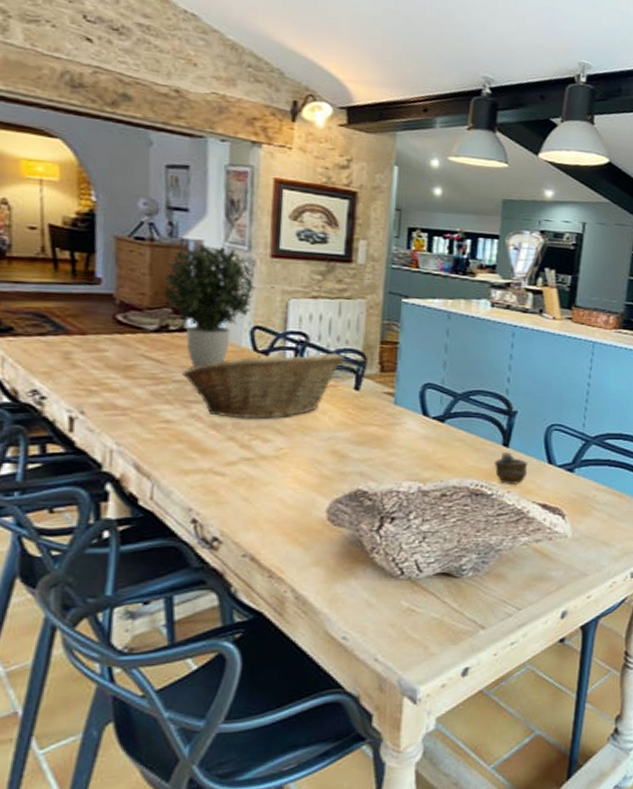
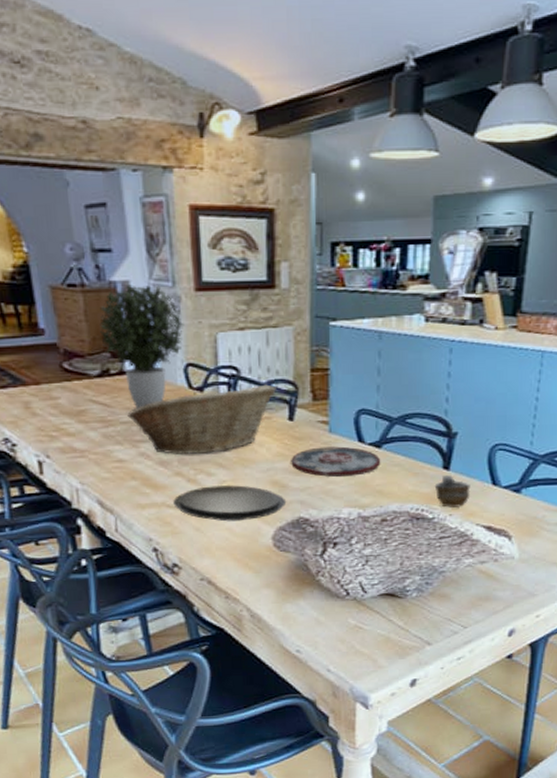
plate: none [221,453,346,492] -> present [173,485,287,522]
plate: none [353,418,444,450] -> present [291,446,381,478]

